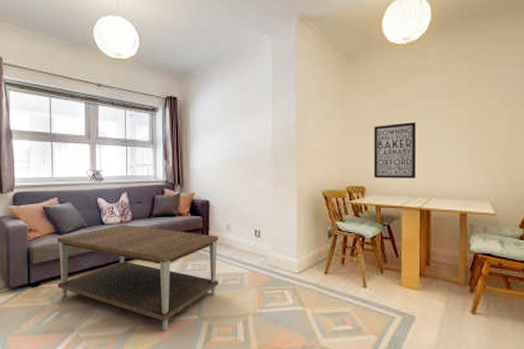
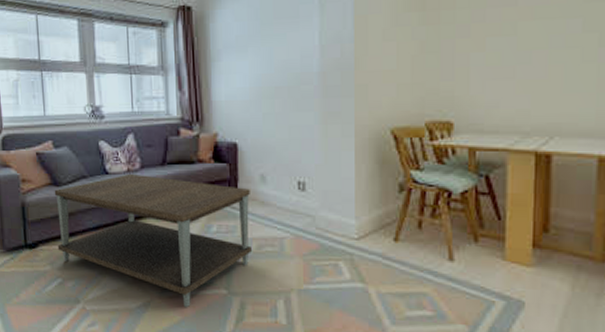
wall art: present [374,122,417,178] -> none [466,26,532,109]

